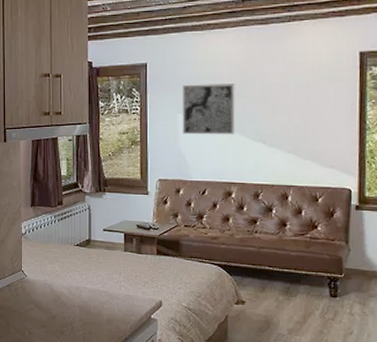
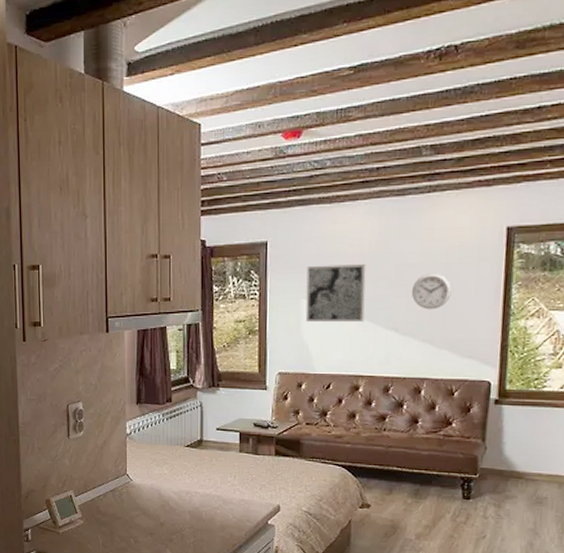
wall clock: none [277,92,312,124] -> present [412,273,452,310]

